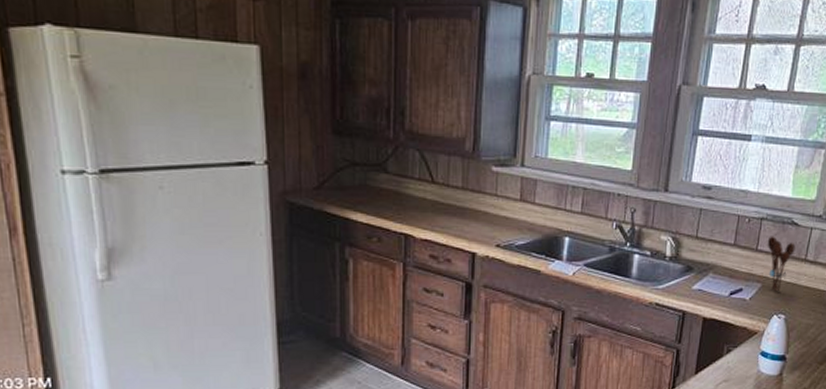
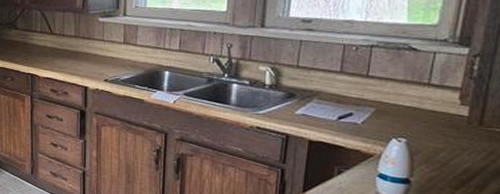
utensil holder: present [767,236,795,292] -> none [379,62,415,116]

